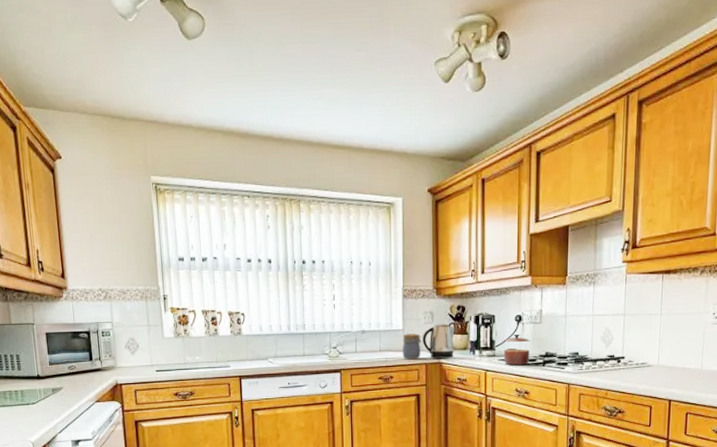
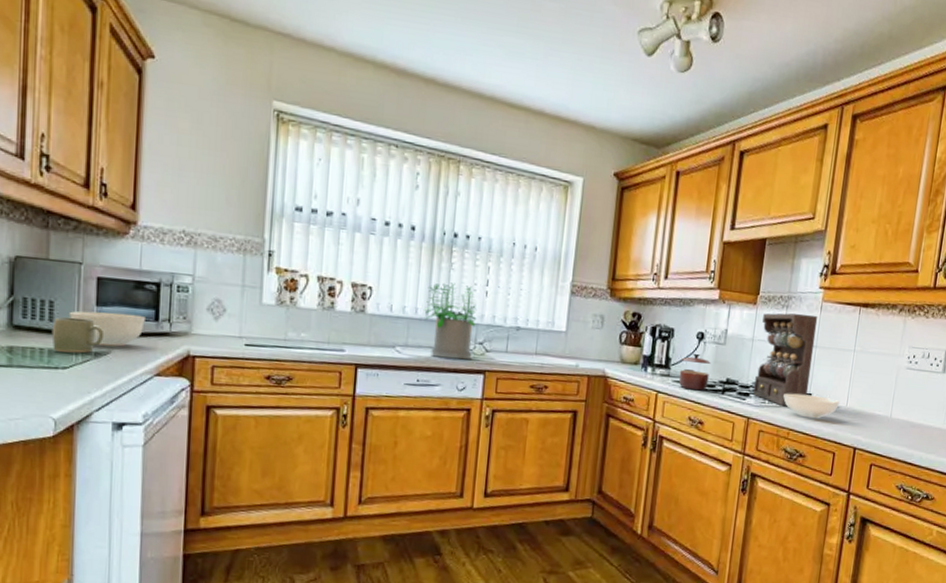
mug: none [20,365,57,392] -> present [51,317,105,353]
bowl: none [30,357,83,385] -> present [68,311,145,347]
potted plant: none [287,301,329,363] -> present [424,282,477,360]
jar: present [402,333,423,360] -> none [562,337,587,369]
kettle: present [422,324,455,359] -> none [587,330,627,373]
spice rack: none [571,287,624,371] -> present [753,313,818,407]
bowl: none [599,358,652,378] -> present [783,393,841,419]

